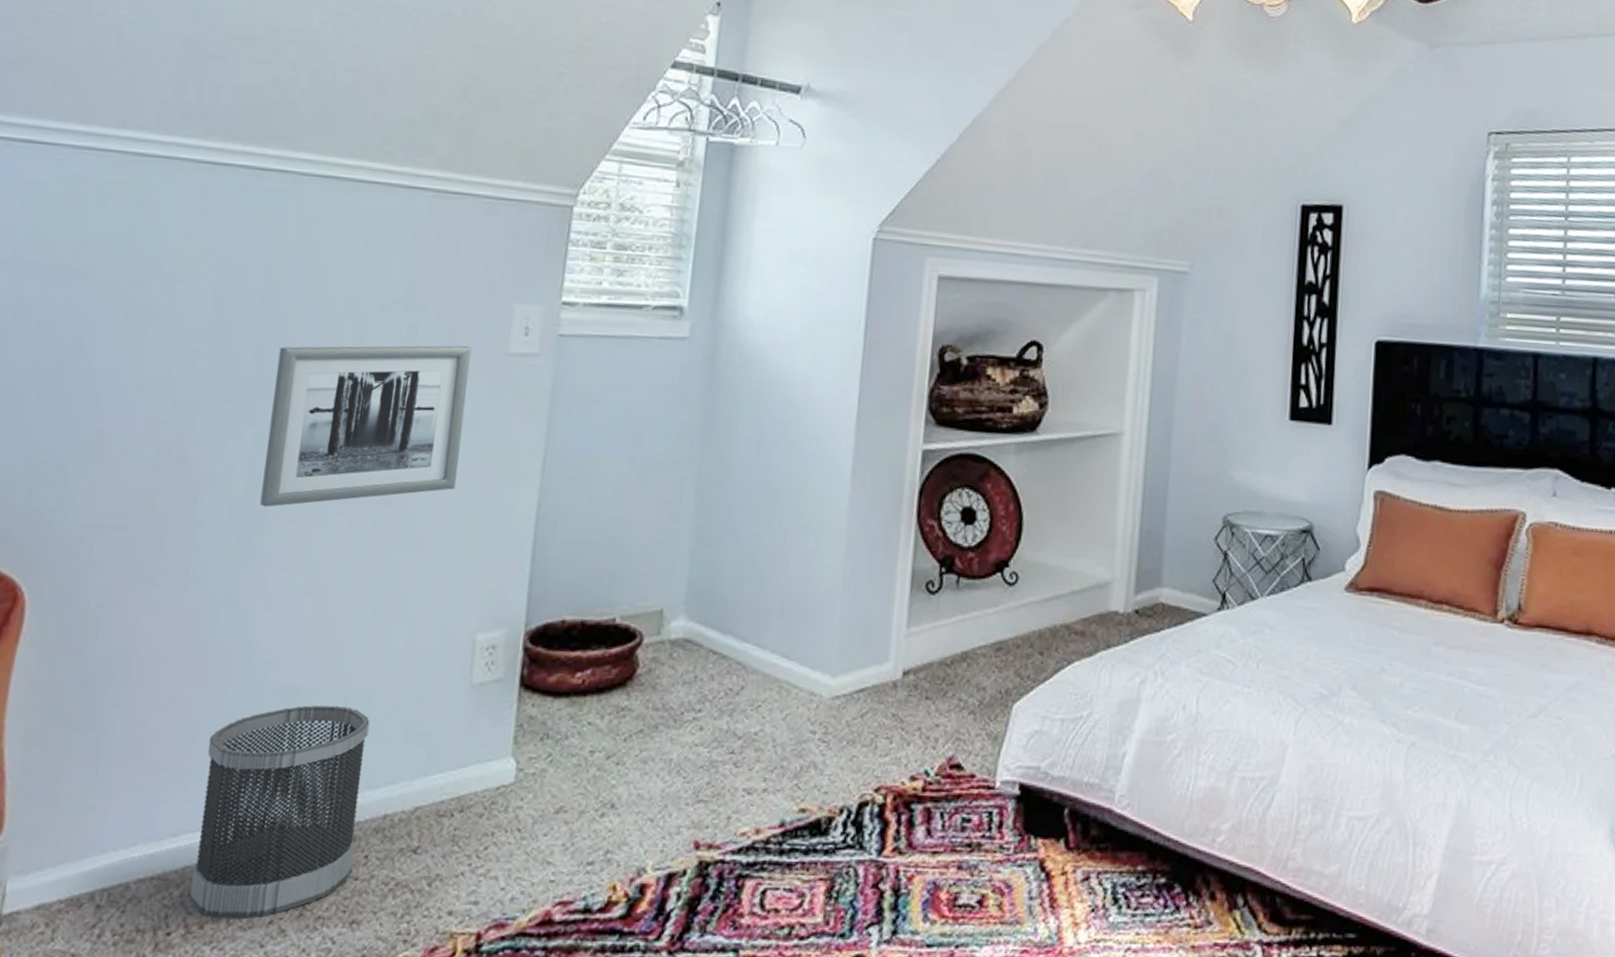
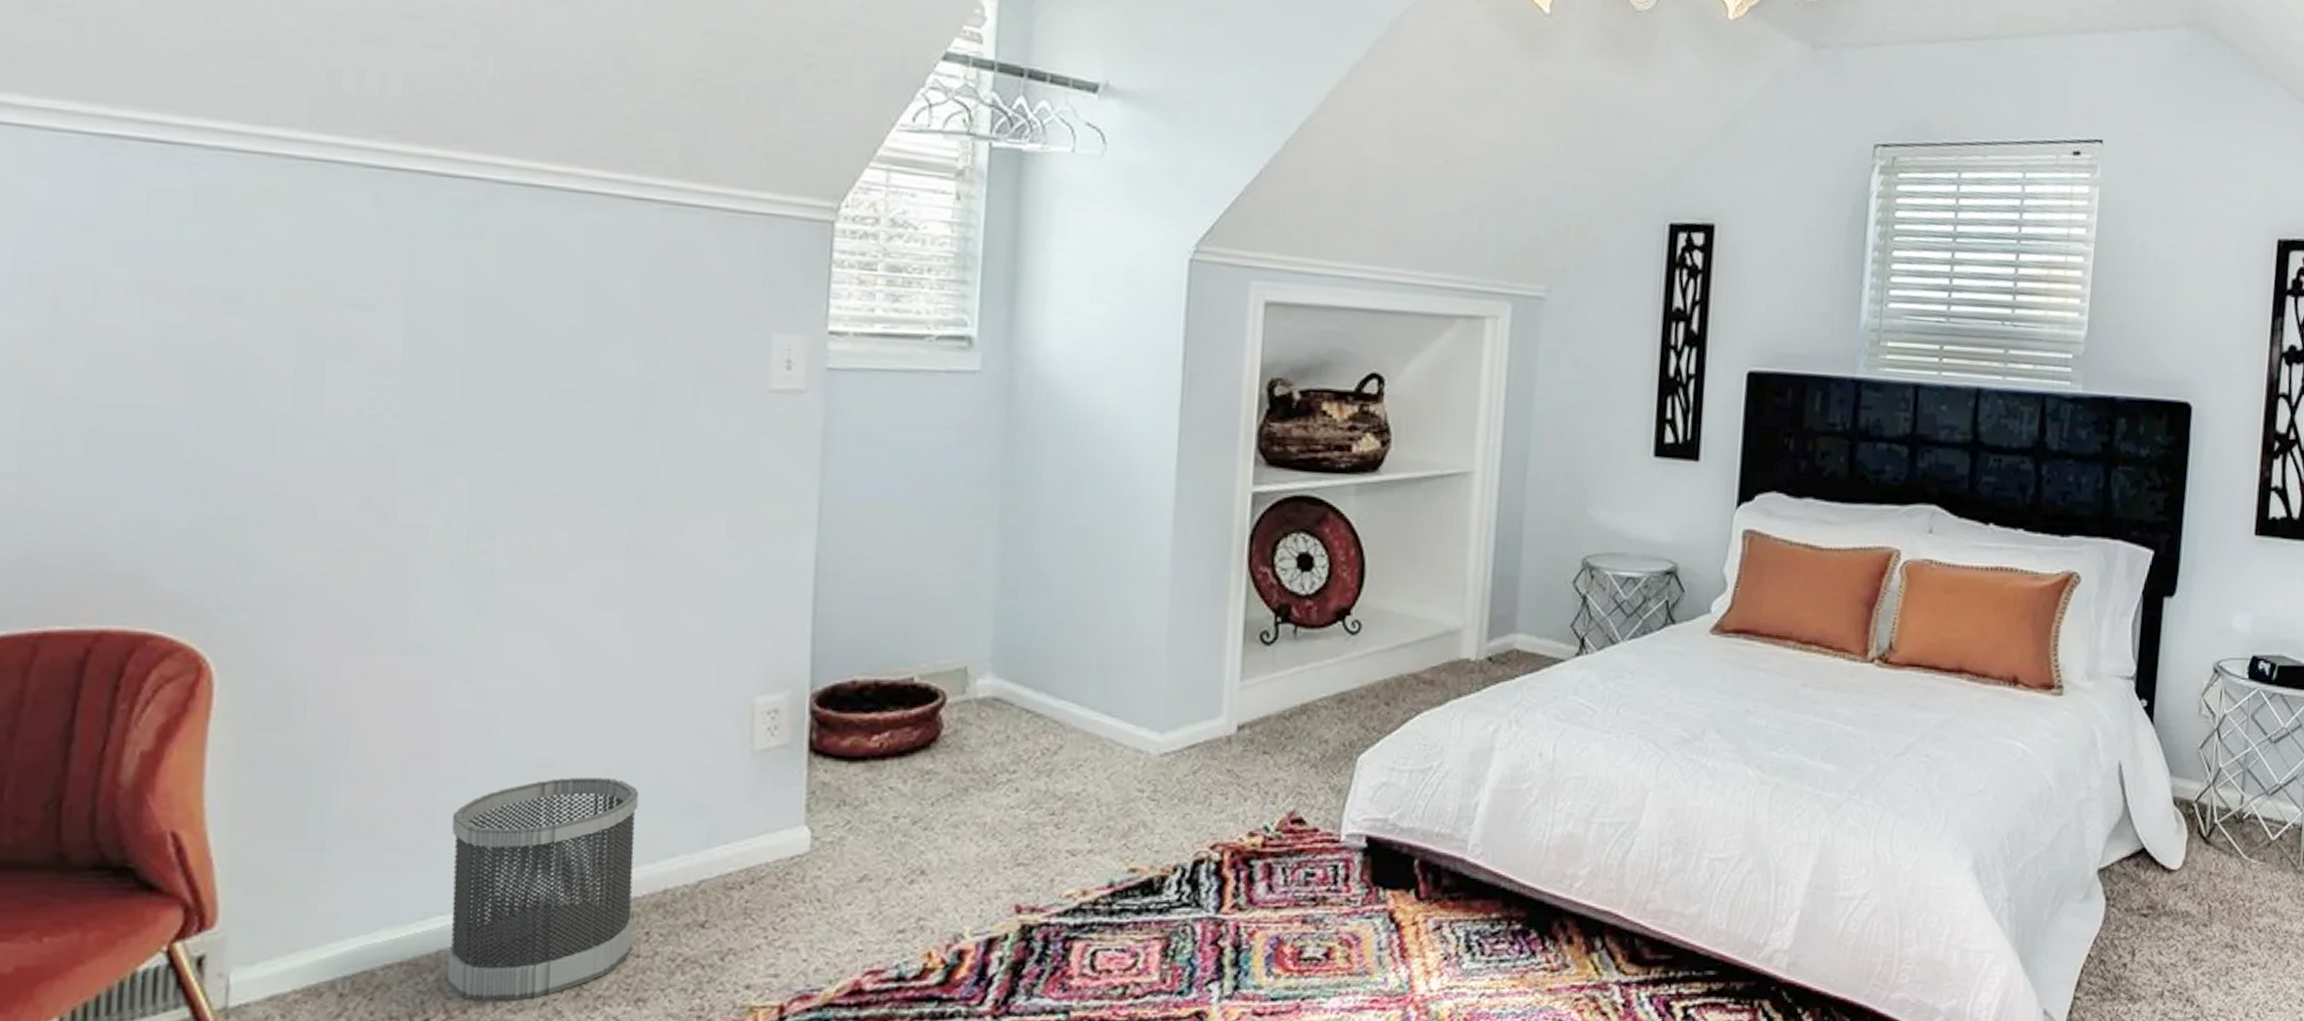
wall art: present [259,345,472,508] -> none [485,381,725,565]

